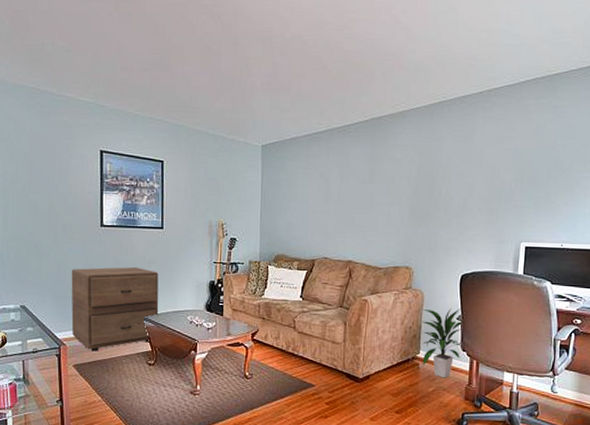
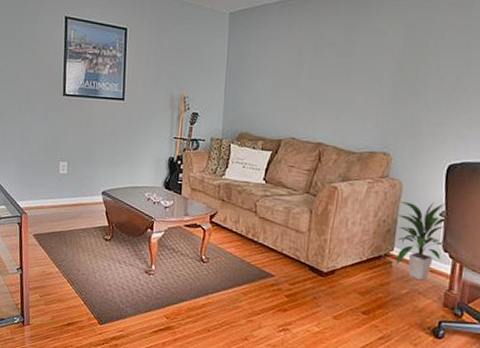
filing cabinet: present [71,267,159,351] -> none [33,137,118,223]

